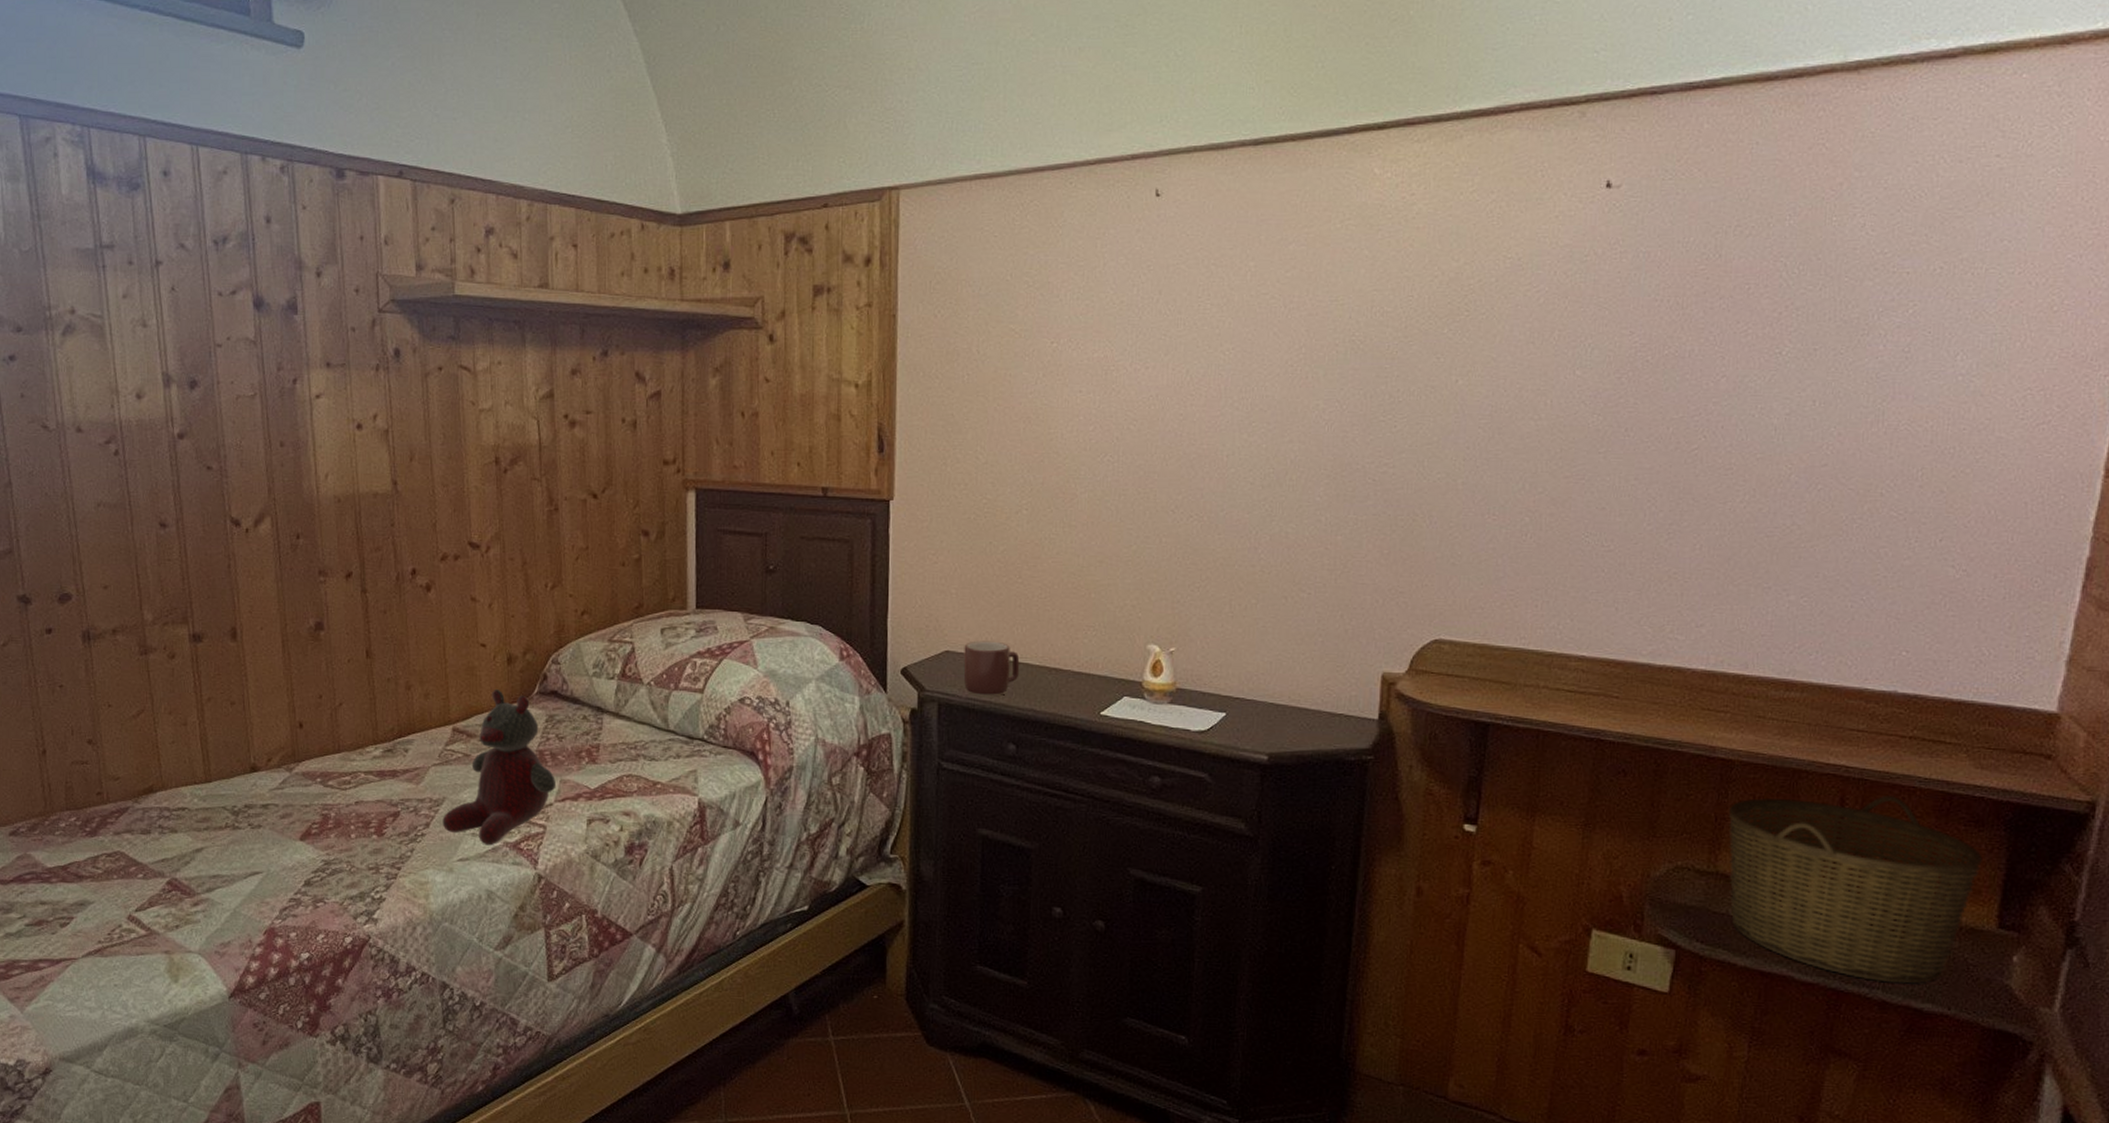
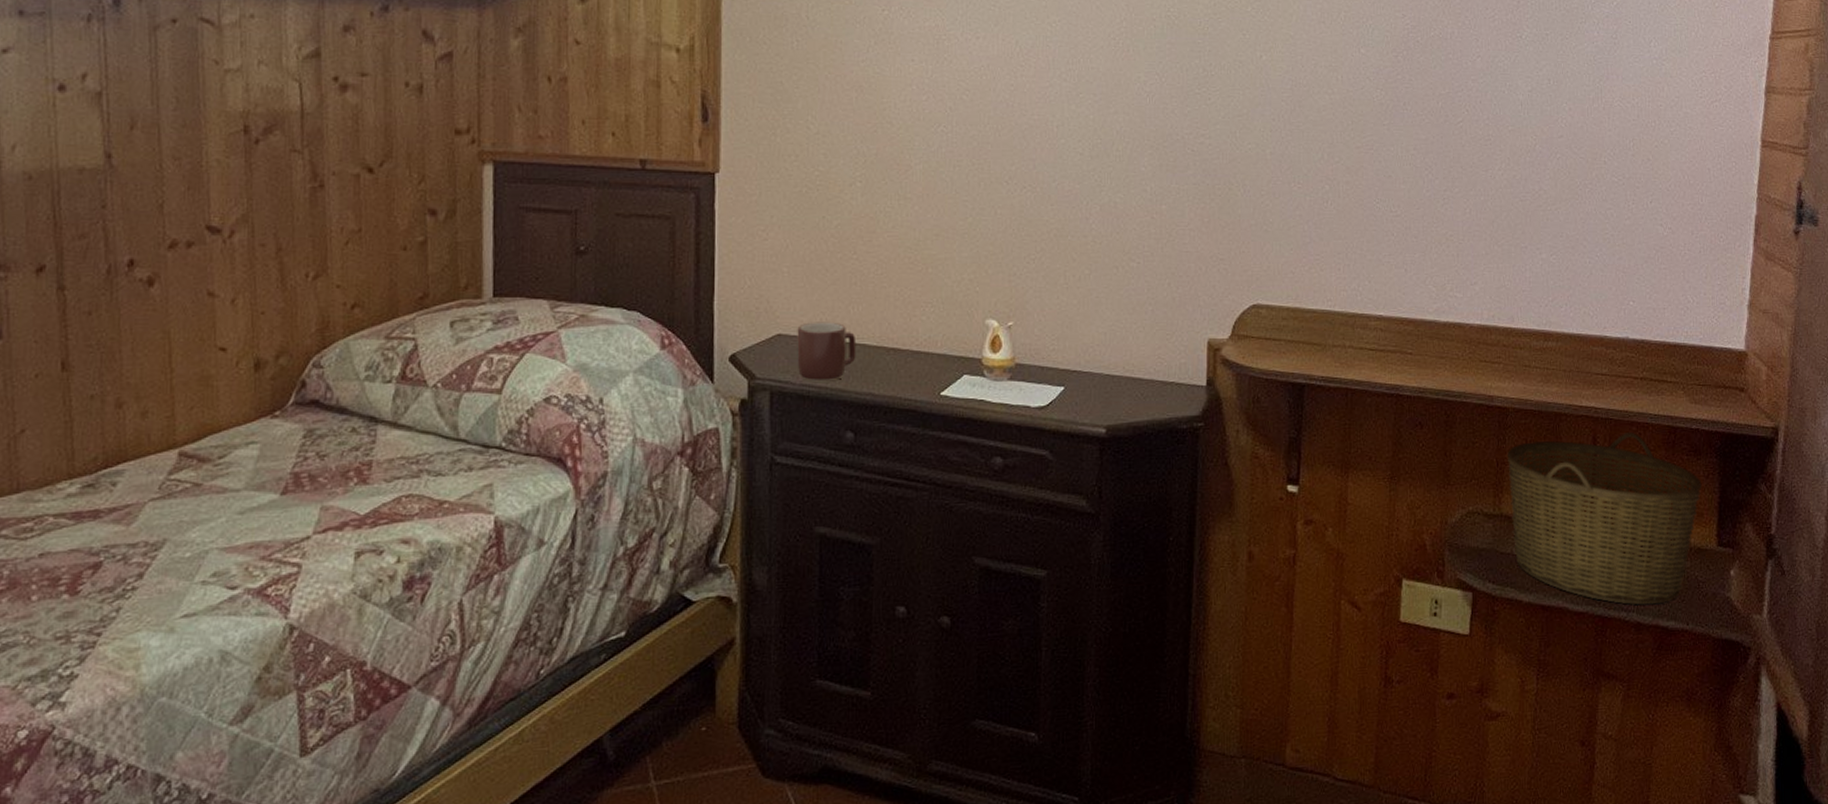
stuffed bear: present [442,688,557,846] -> none [161,401,316,595]

